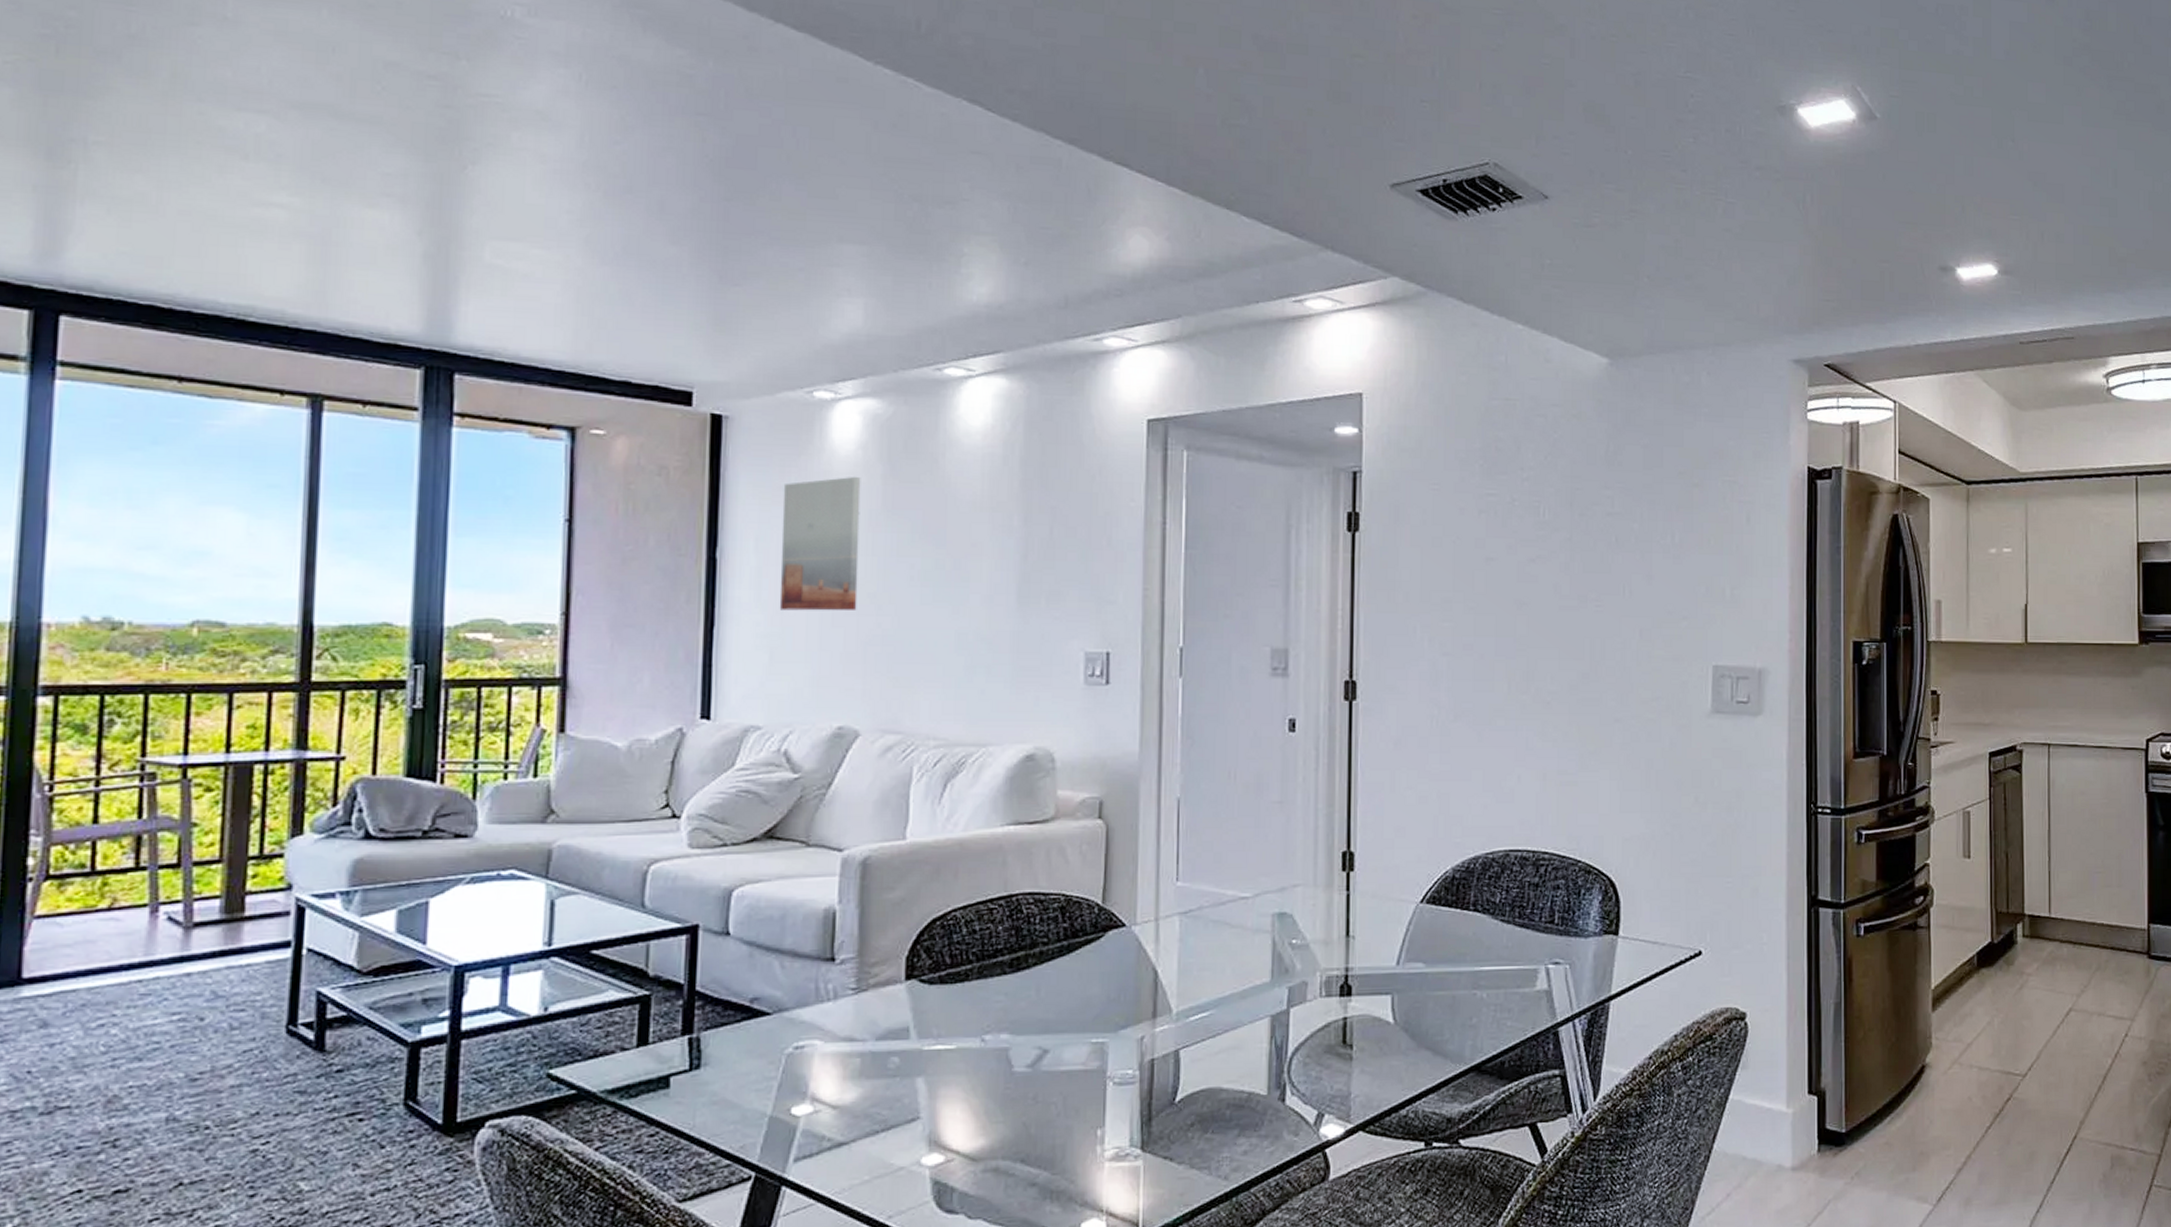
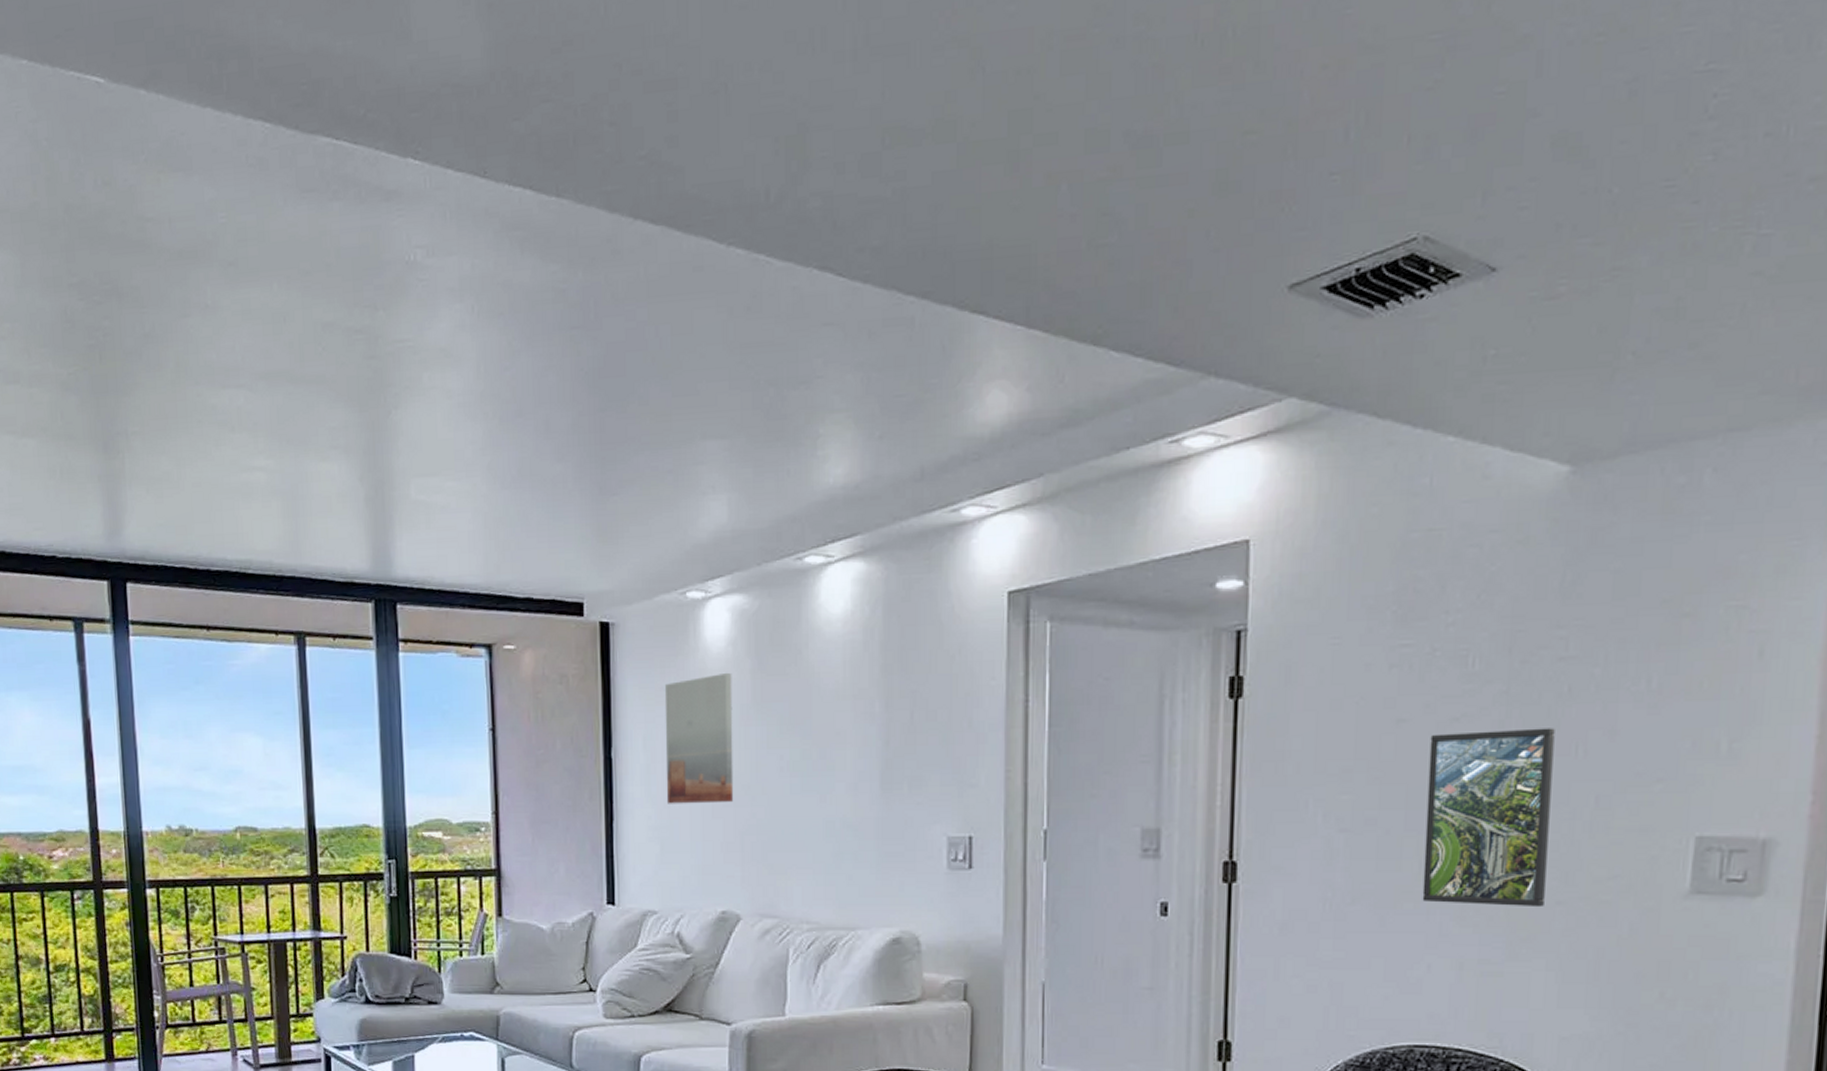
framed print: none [1511,571,1607,725] -> present [1422,728,1555,908]

